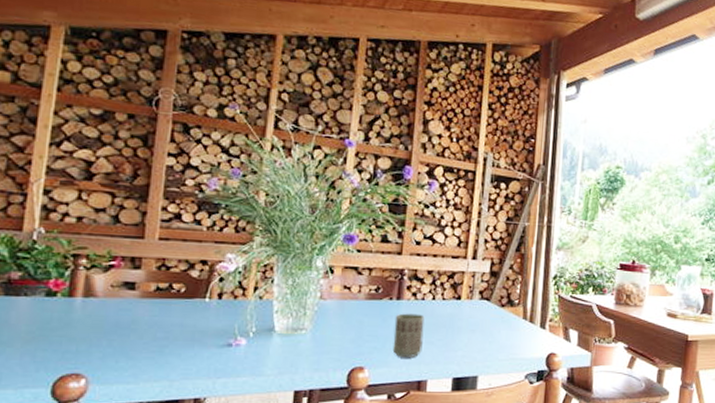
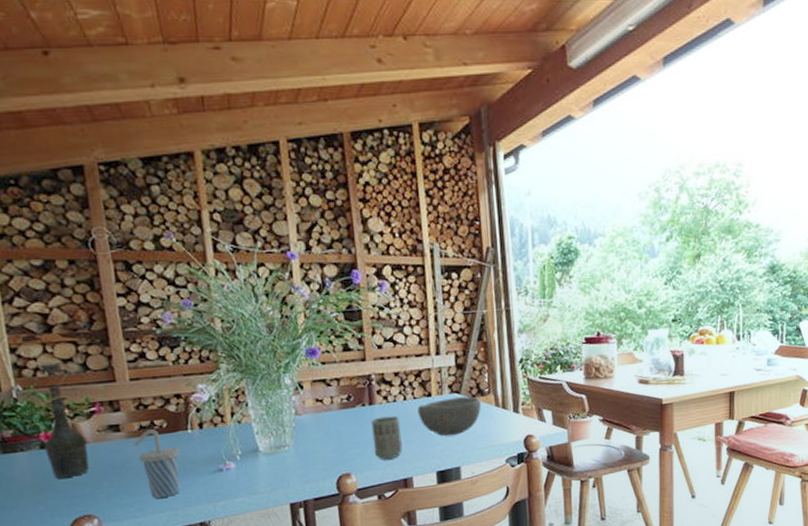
bottle: none [50,210,97,330] -> present [37,362,90,479]
cup: none [146,292,192,366] -> present [134,429,180,498]
bowl: none [444,304,509,343] -> present [417,396,481,436]

